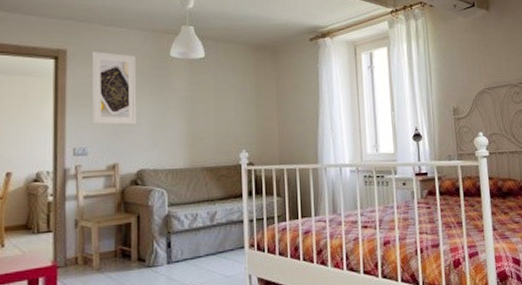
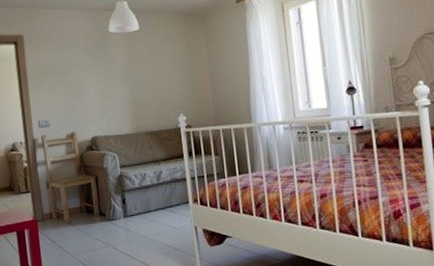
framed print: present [91,52,137,126] -> none [43,33,87,99]

